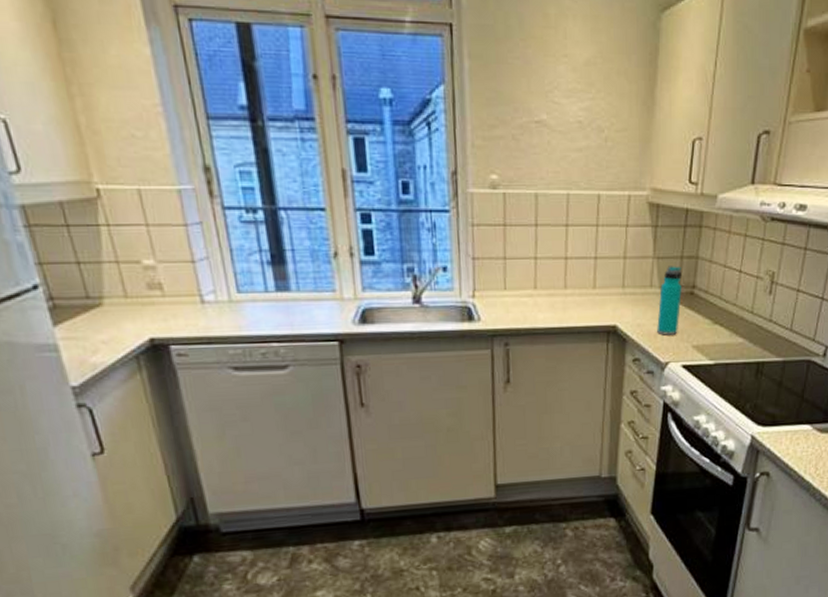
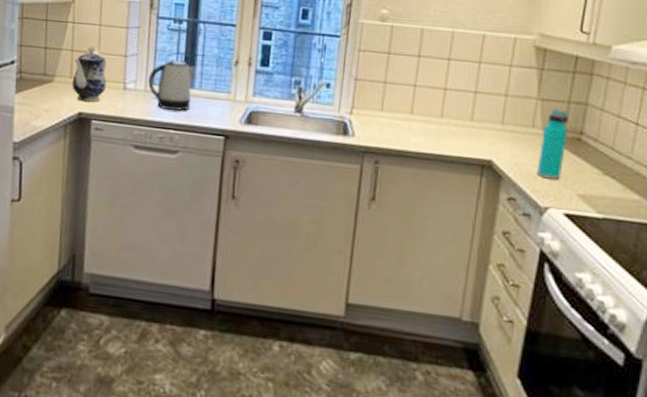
teapot: none [124,254,178,326] -> present [72,46,107,103]
kettle: none [230,259,291,321] -> present [148,60,195,111]

